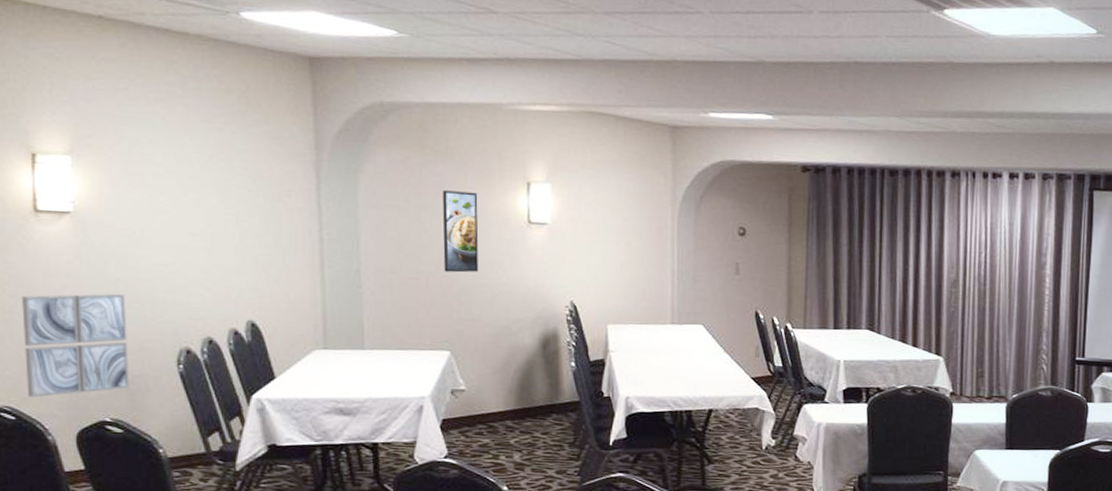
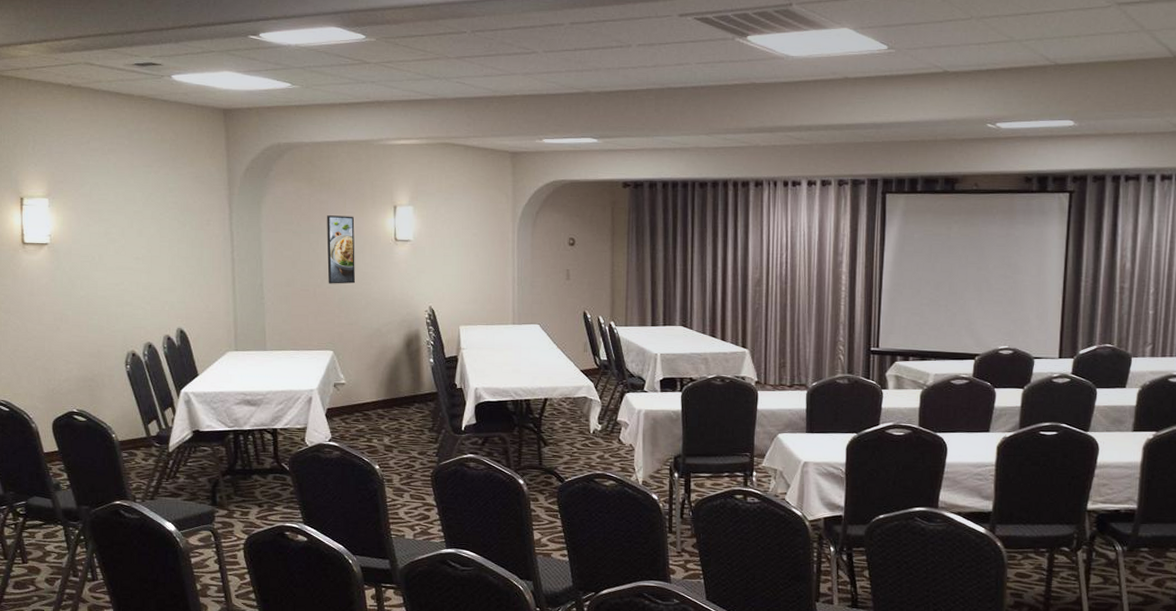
wall art: present [22,293,130,398] -> none [14,308,91,393]

